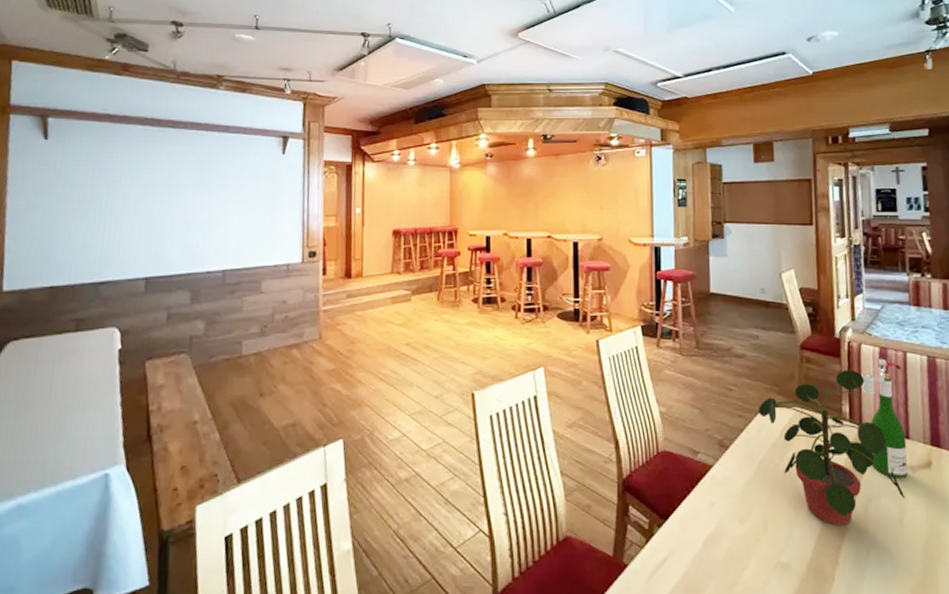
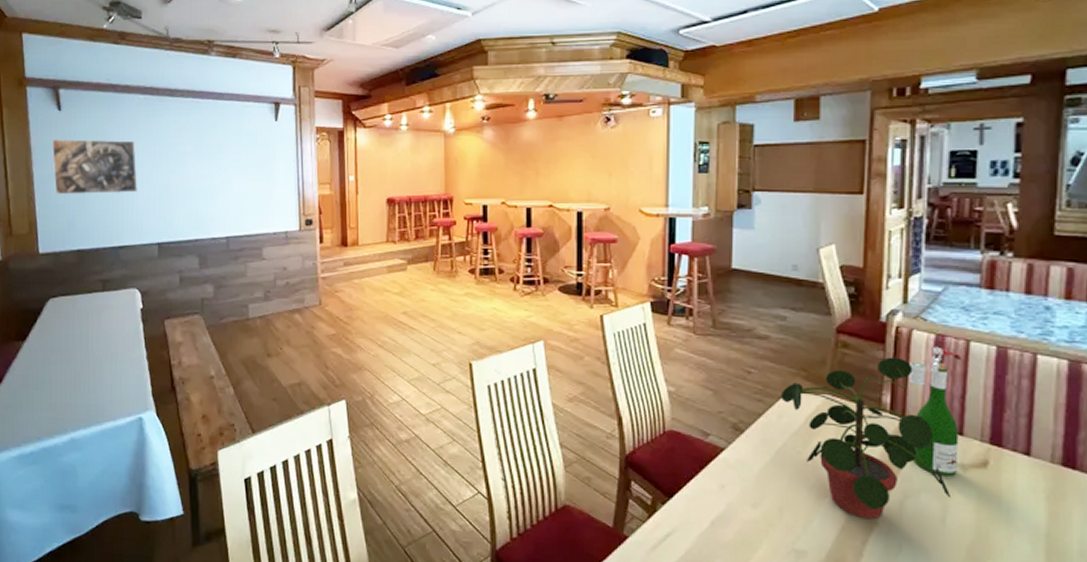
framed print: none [30,167,129,228] -> present [51,138,139,195]

